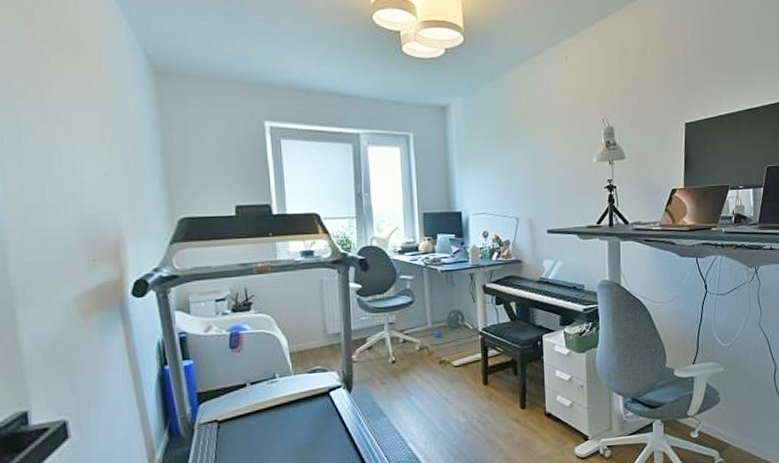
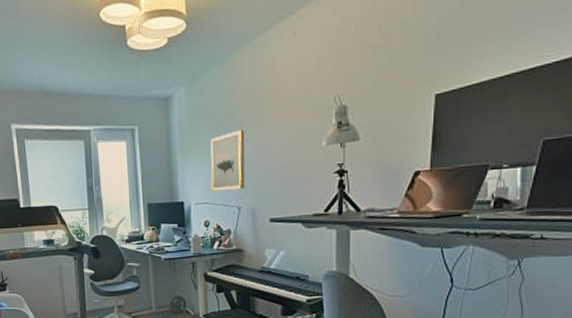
wall art: none [488,143,523,202] -> present [210,129,246,192]

